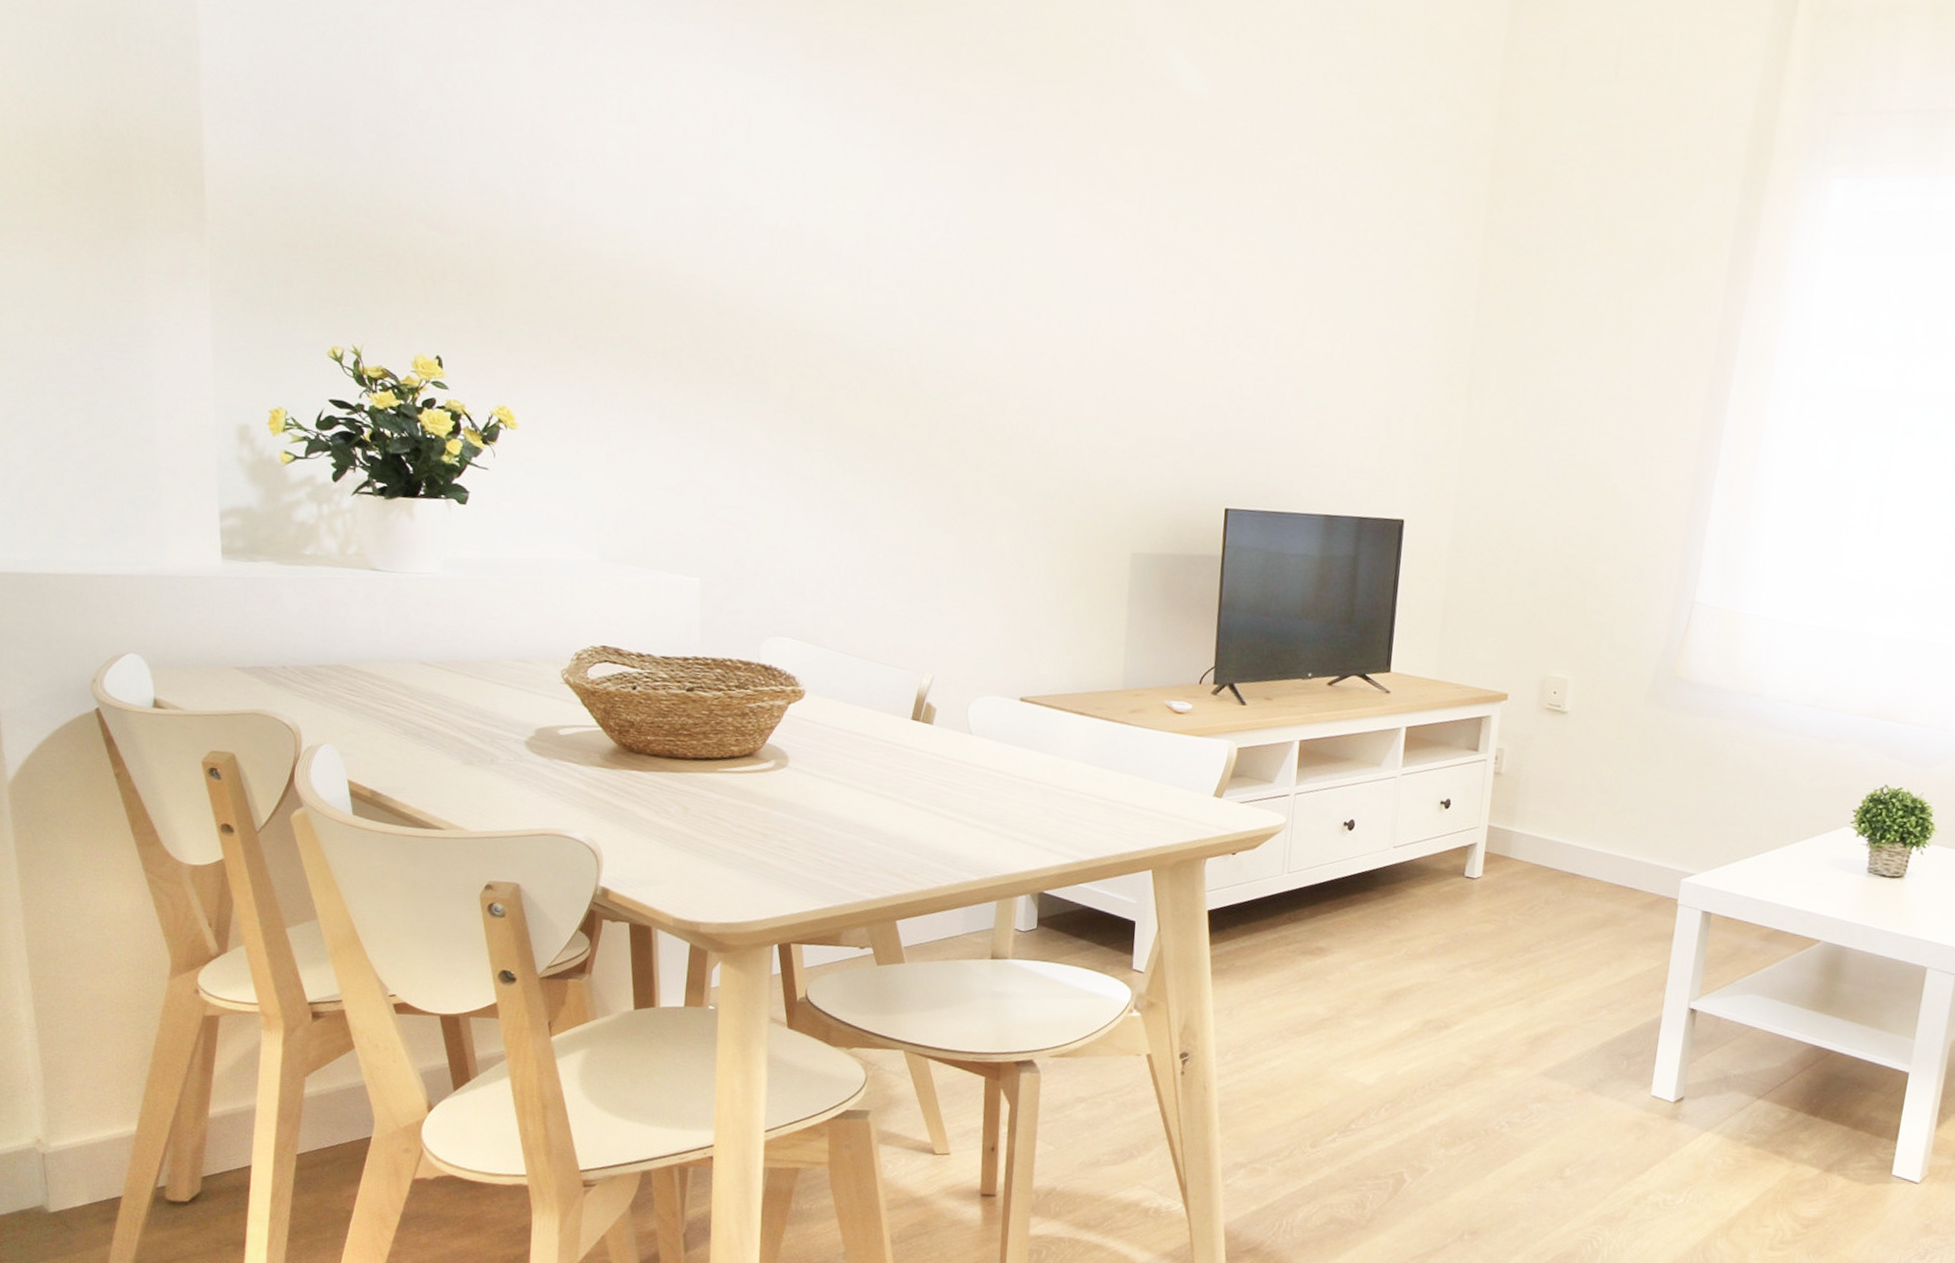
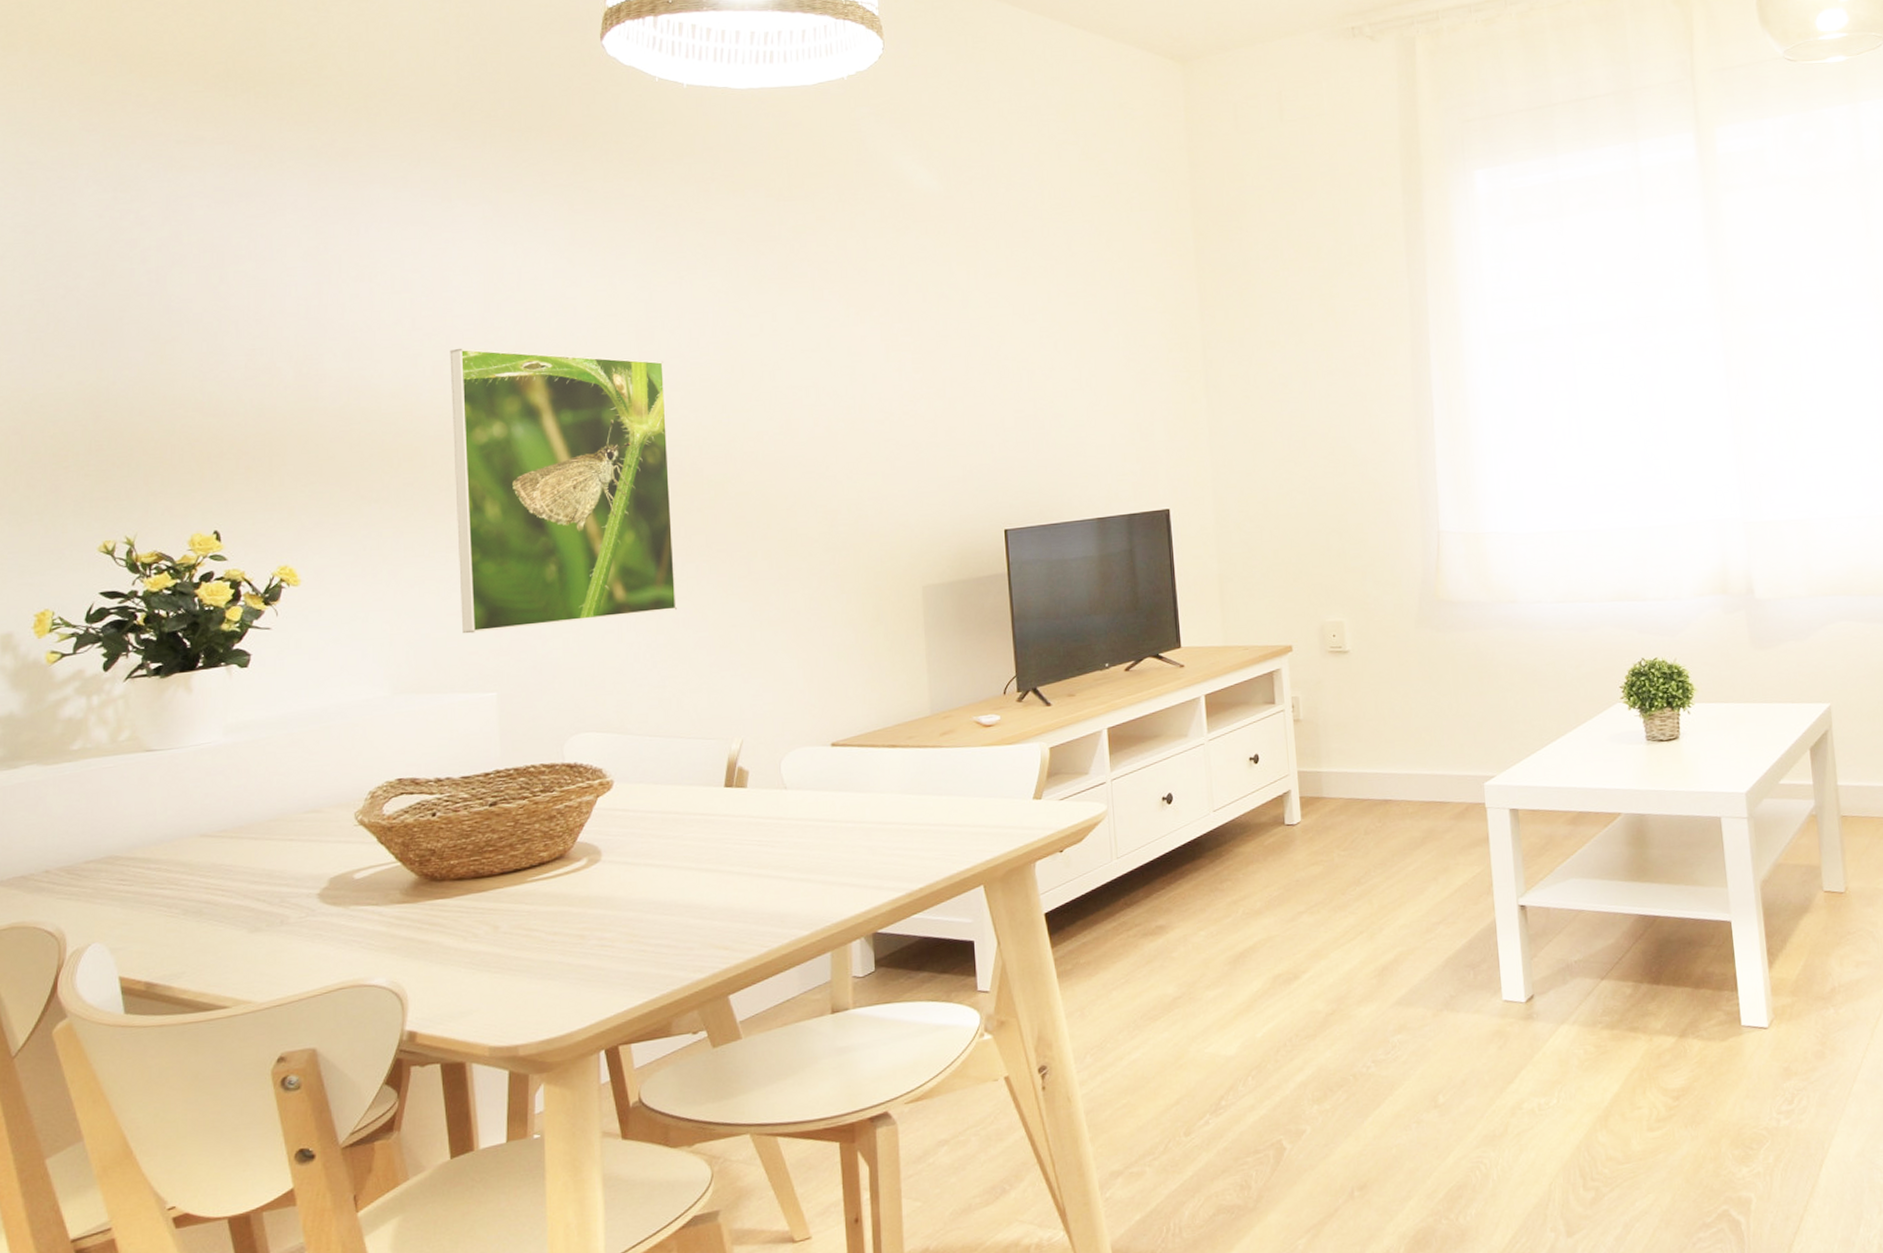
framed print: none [670,198,892,529] -> present [450,348,678,634]

